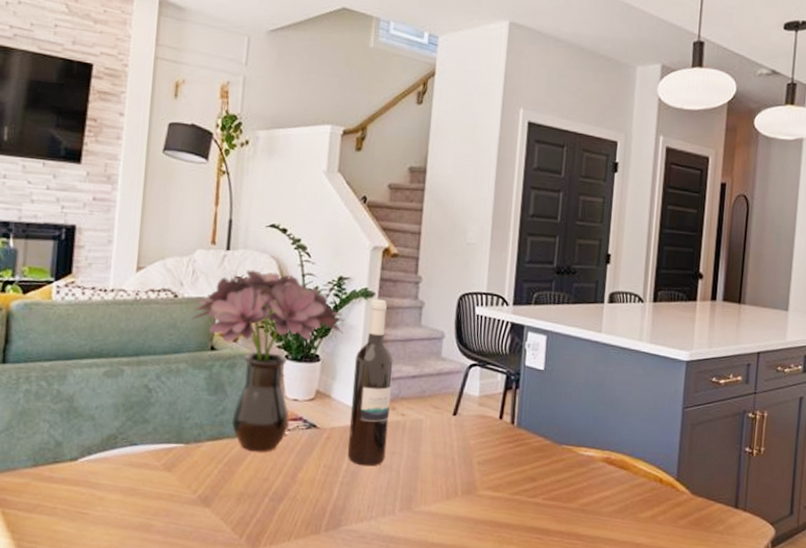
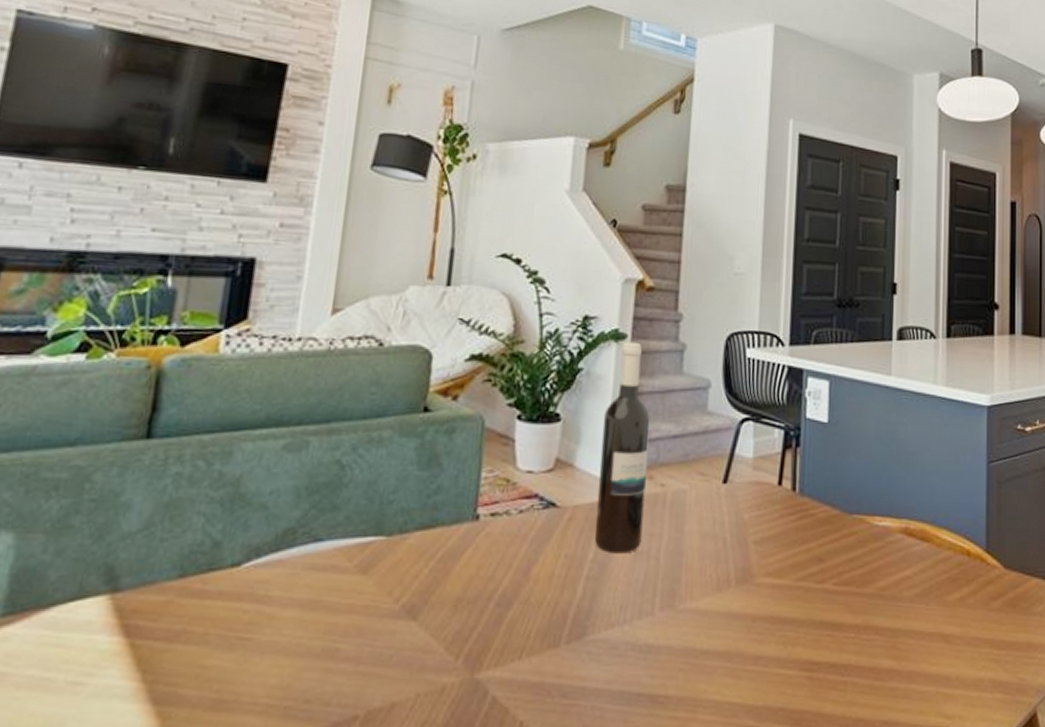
flower arrangement: present [191,270,346,452] -> none [399,309,592,542]

